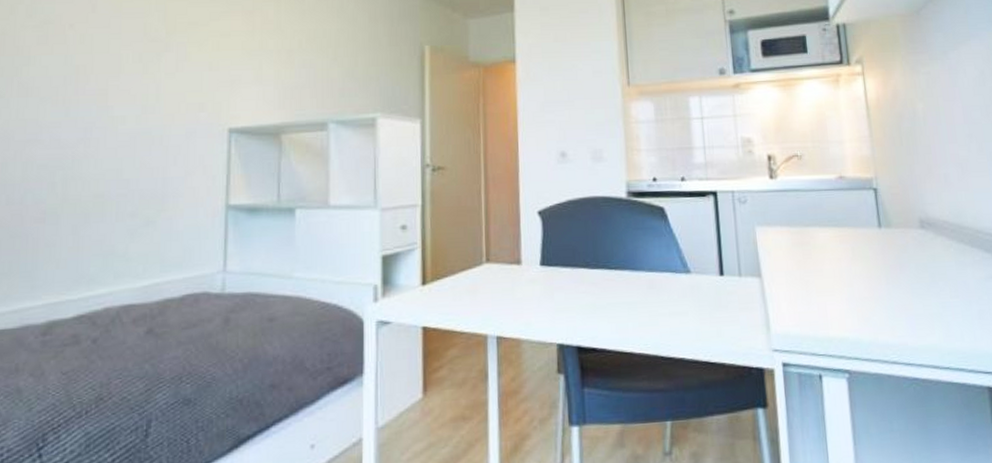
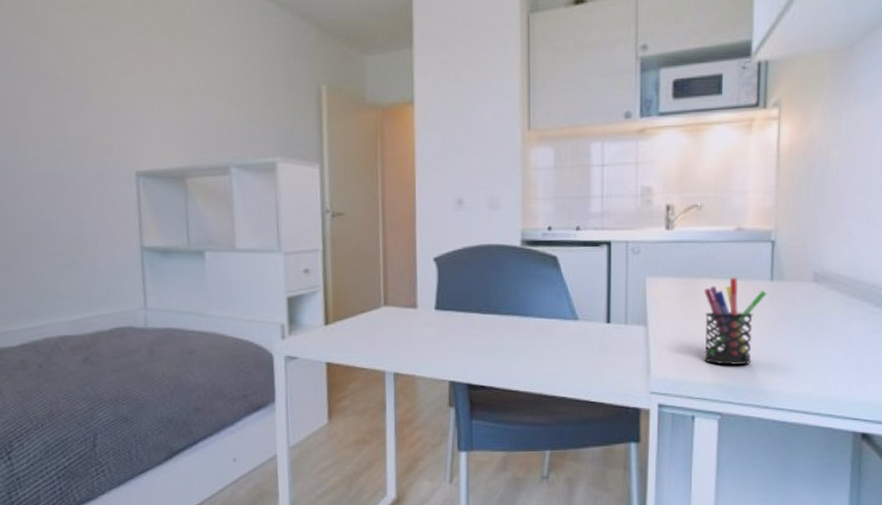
pen holder: none [815,226,877,318] -> present [704,278,767,366]

